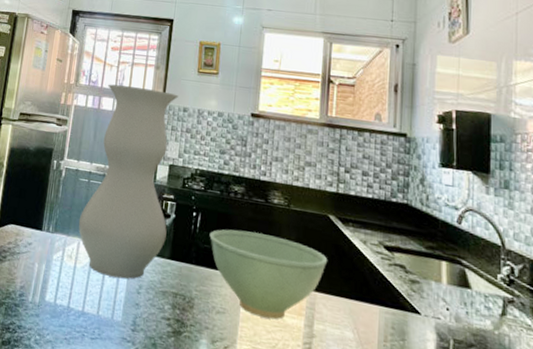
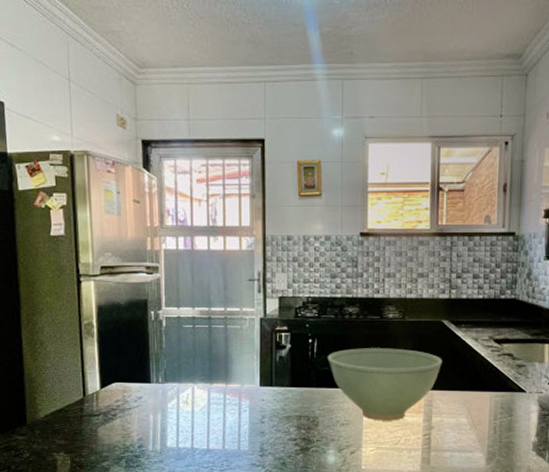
vase: present [78,84,178,279] -> none [189,221,284,413]

